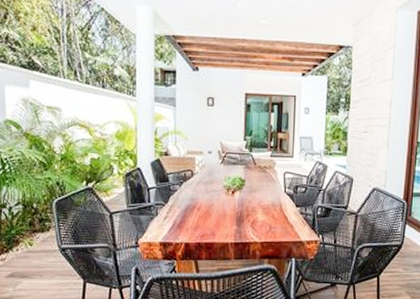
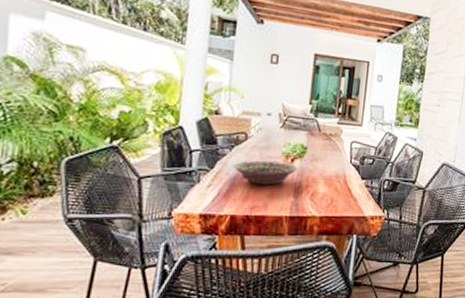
decorative bowl: none [184,194,237,216] -> present [233,160,297,185]

